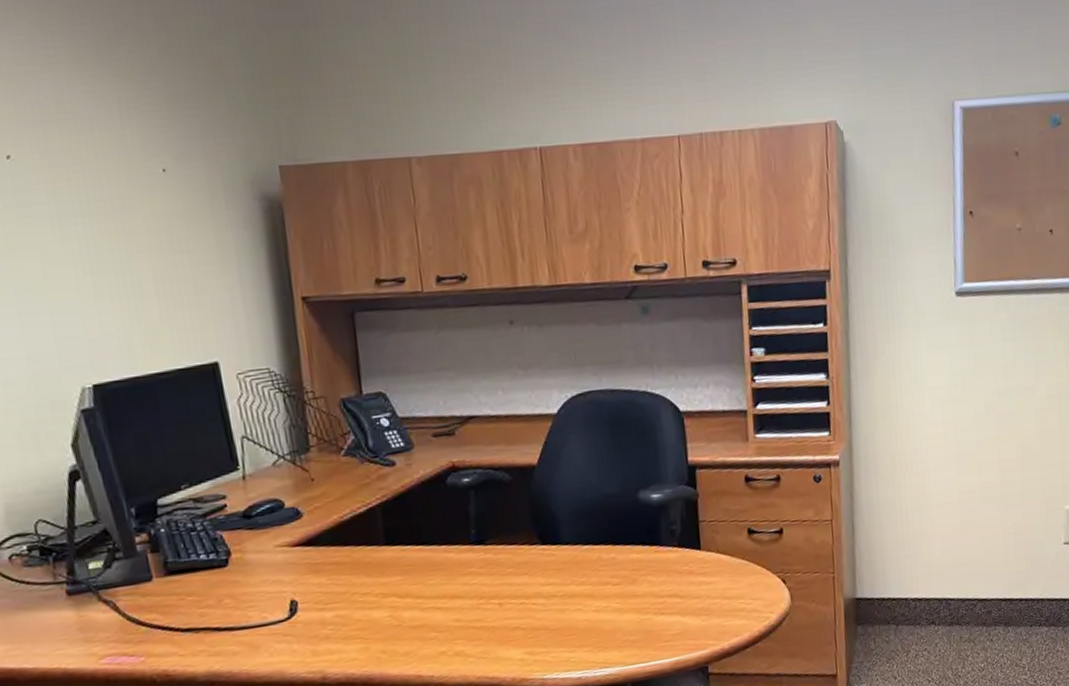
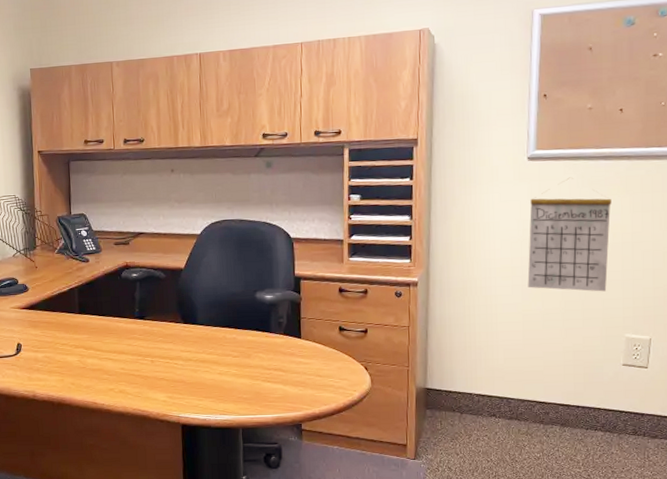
calendar: none [961,316,1046,459] -> present [527,177,612,292]

